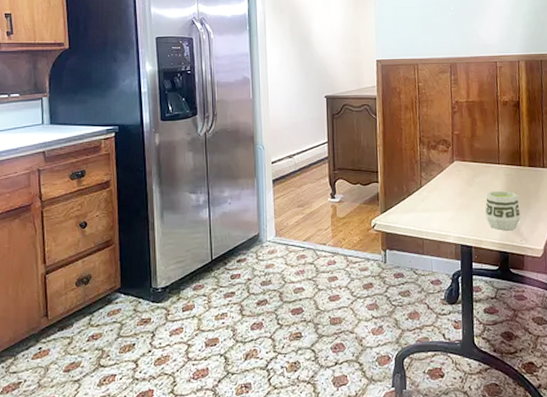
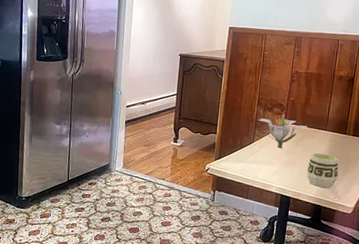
flower: none [423,151,478,190] -> present [259,114,308,148]

